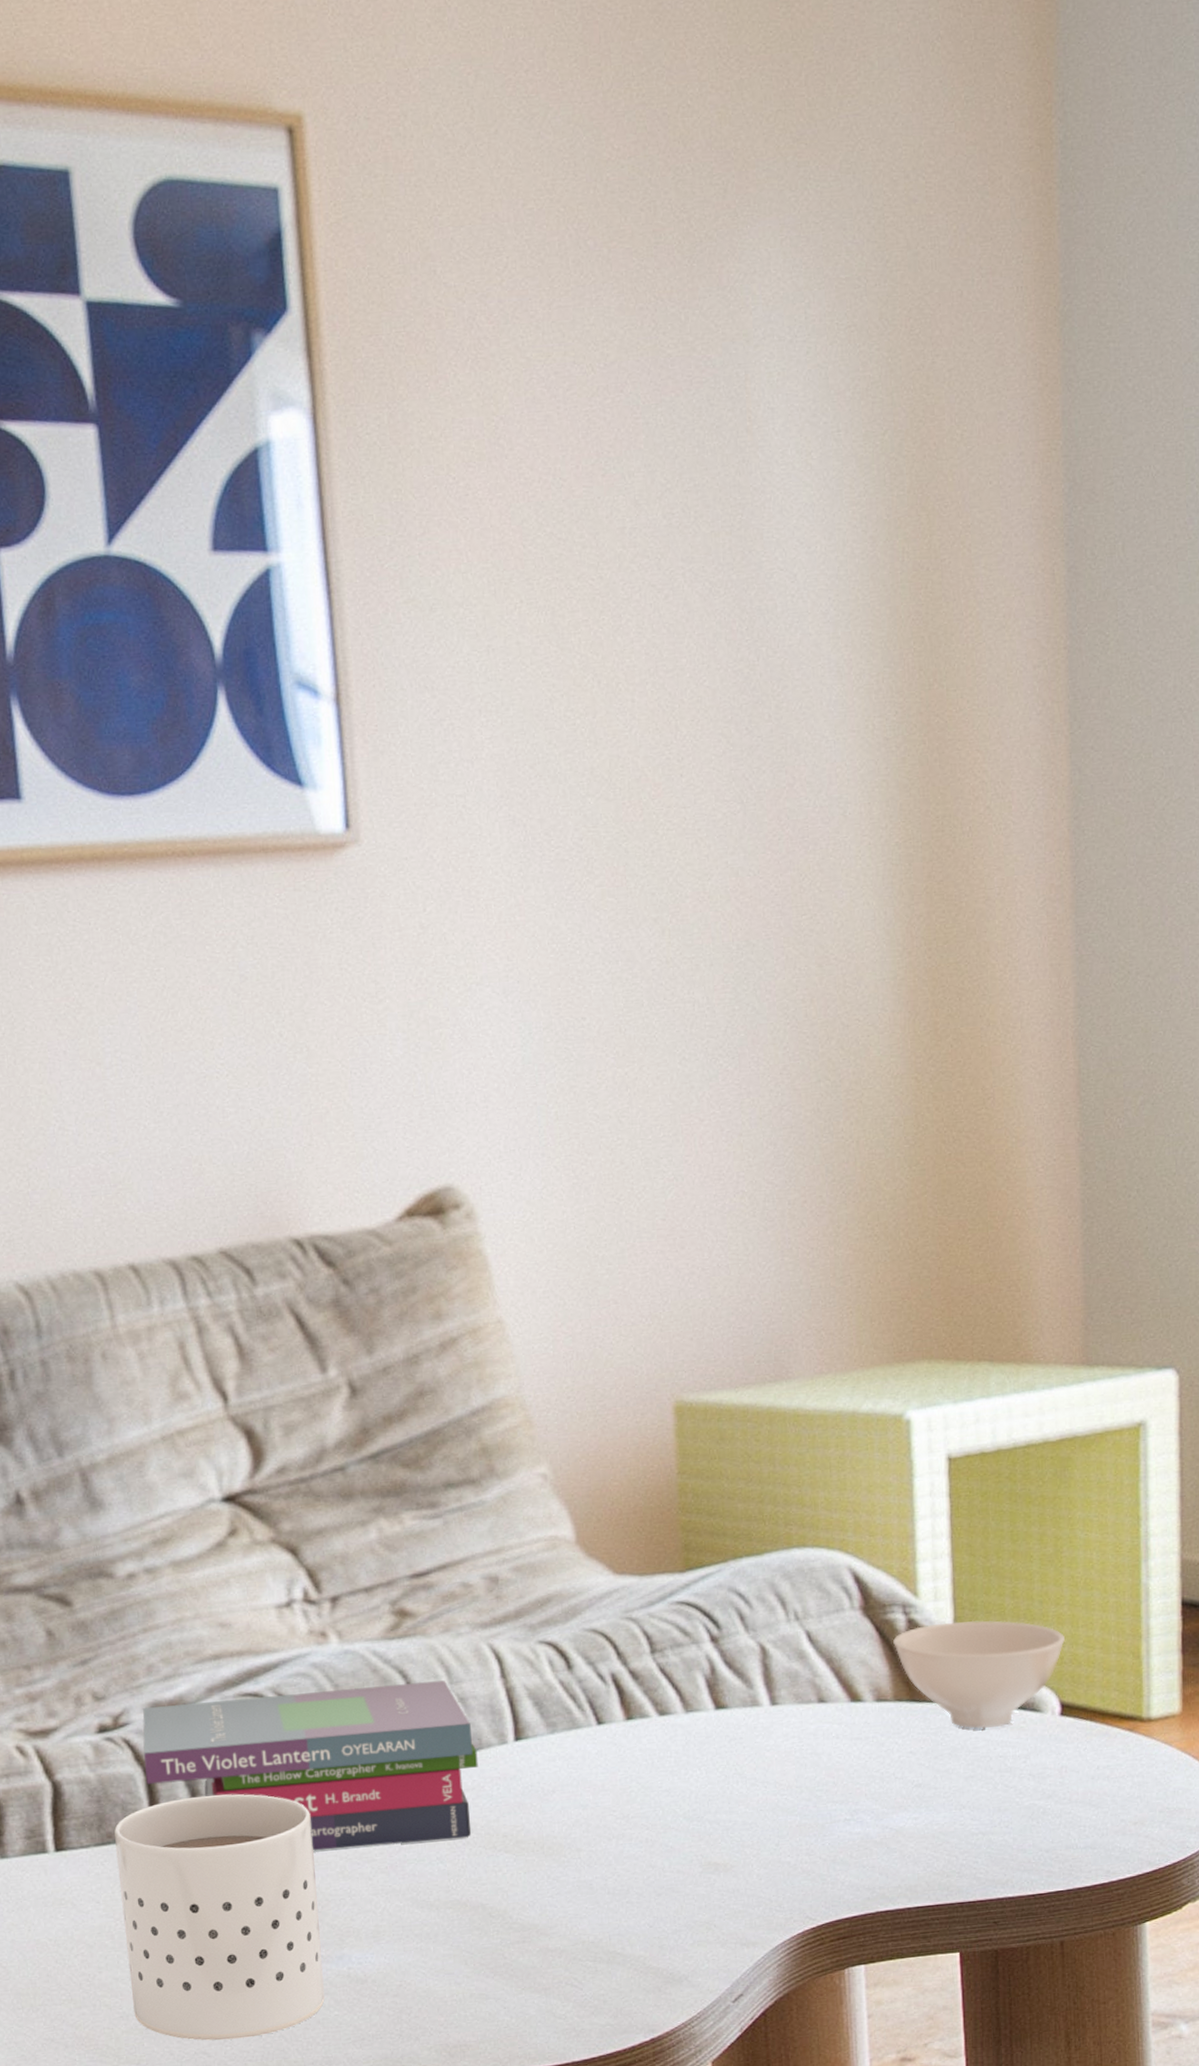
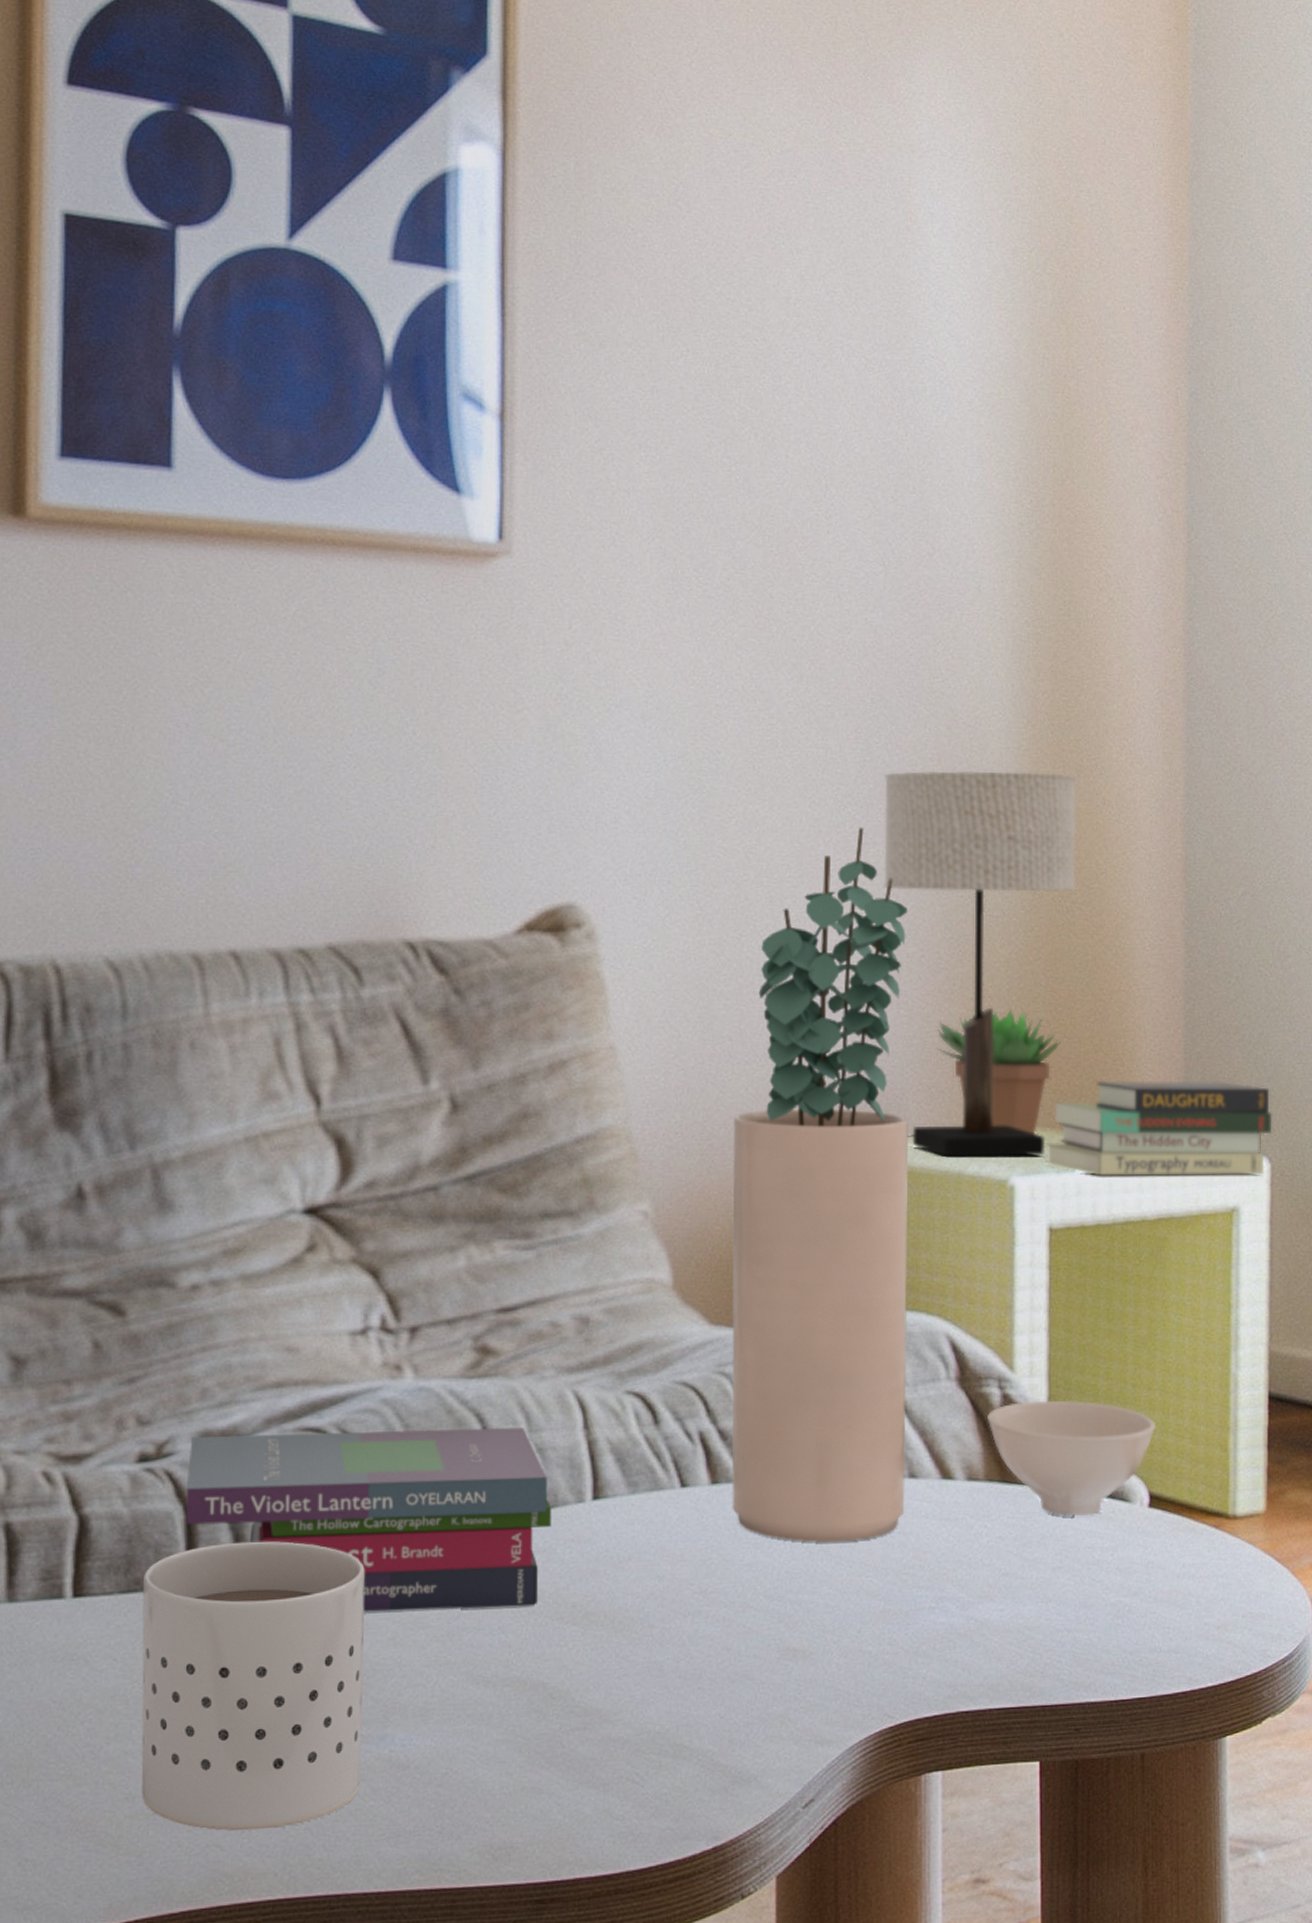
vase: none [623,1078,815,1767] -> present [731,827,909,1543]
table lamp: none [754,999,962,1398] -> present [883,770,1077,1158]
succulent plant: none [824,1245,953,1367] -> present [937,1009,1061,1134]
books: none [941,1297,1180,1403] -> present [1046,1080,1272,1176]

